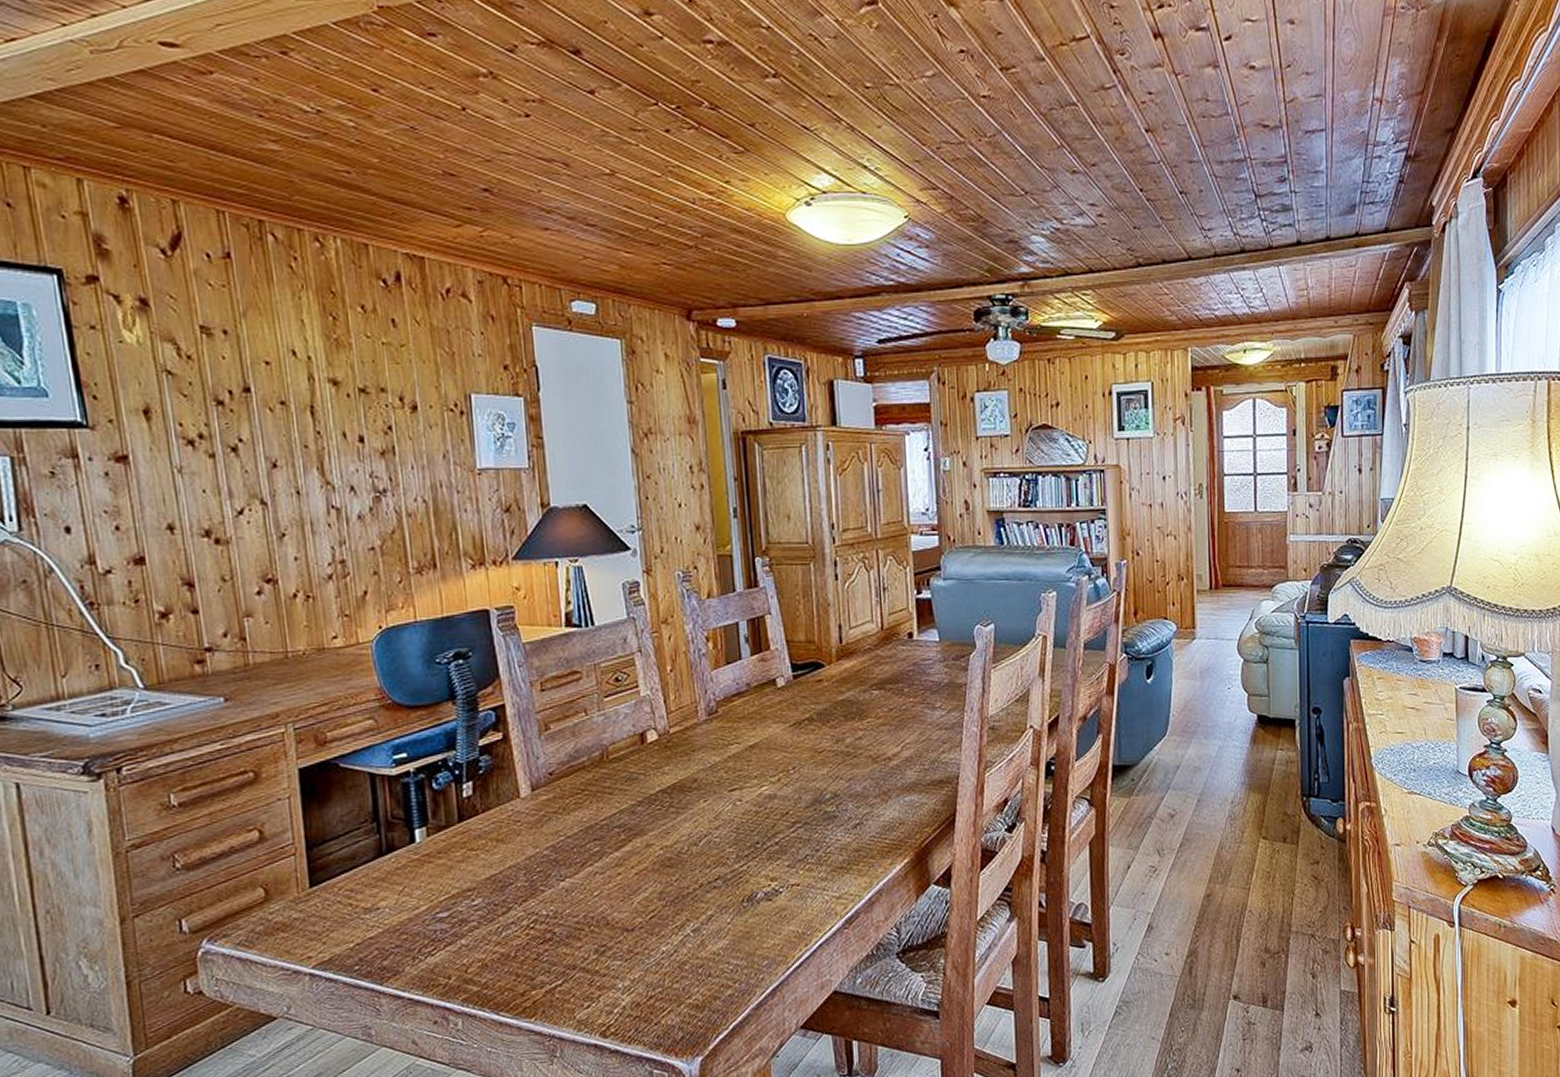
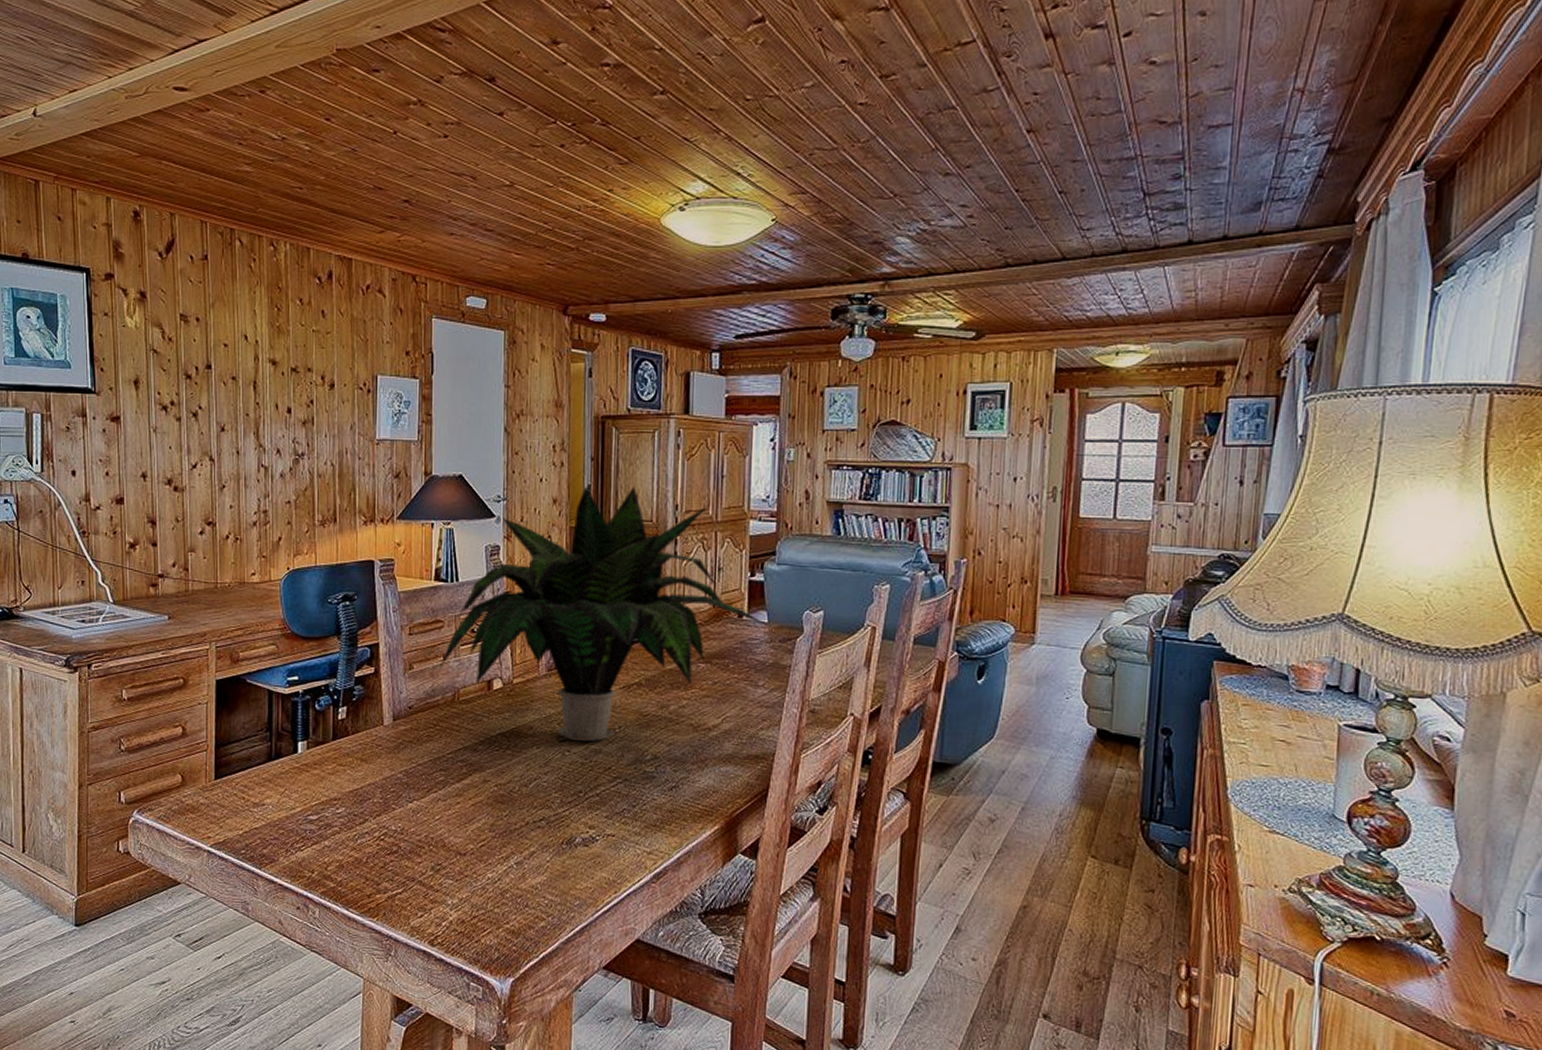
potted plant: none [580,506,943,789] -> present [438,486,771,742]

